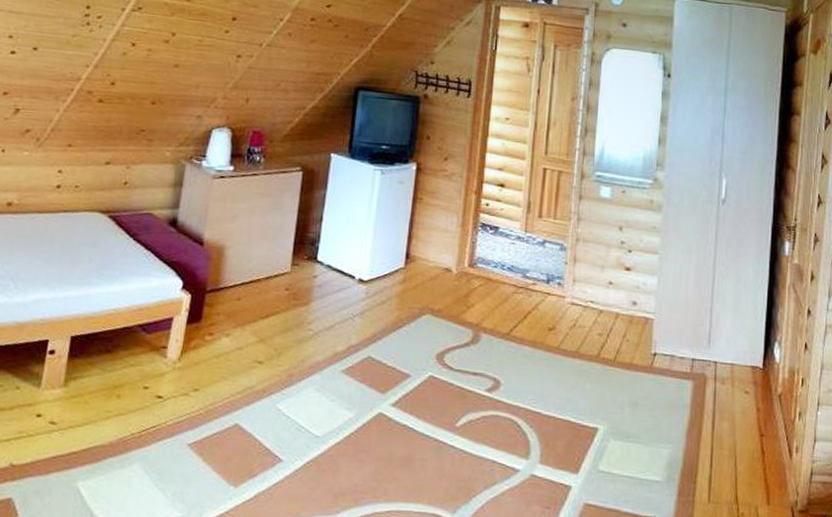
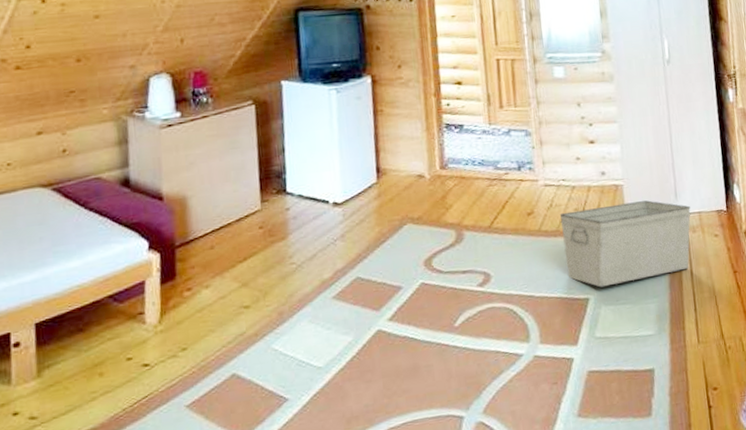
storage bin: none [580,335,723,421] -> present [559,200,691,288]

